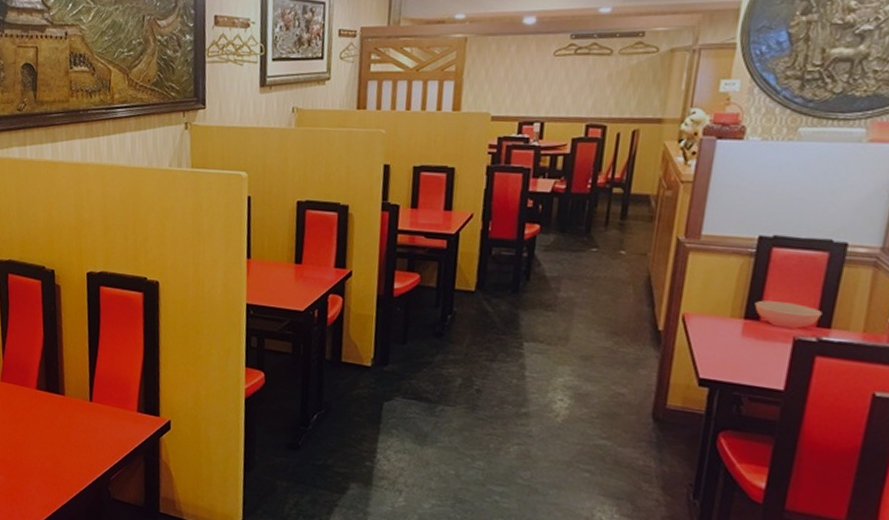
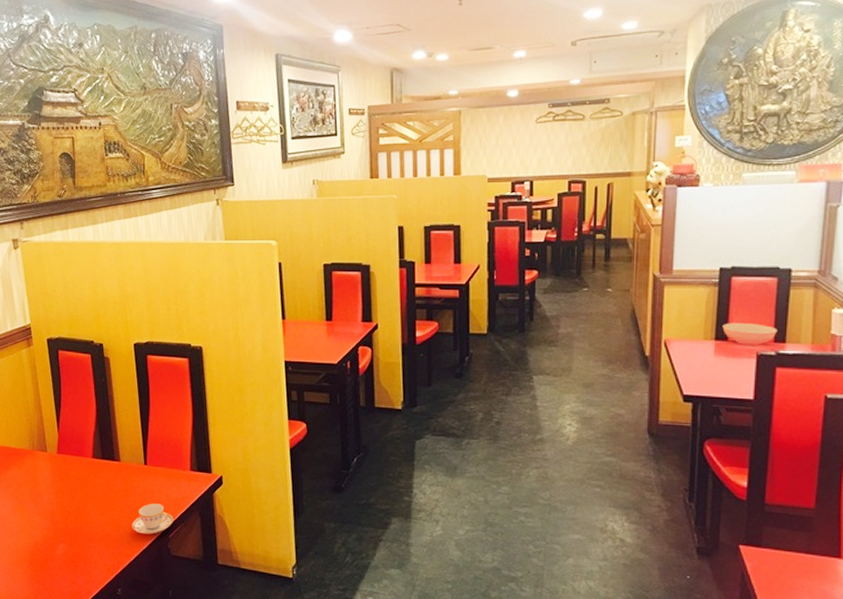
teacup: none [72,442,117,475] -> present [132,503,174,535]

